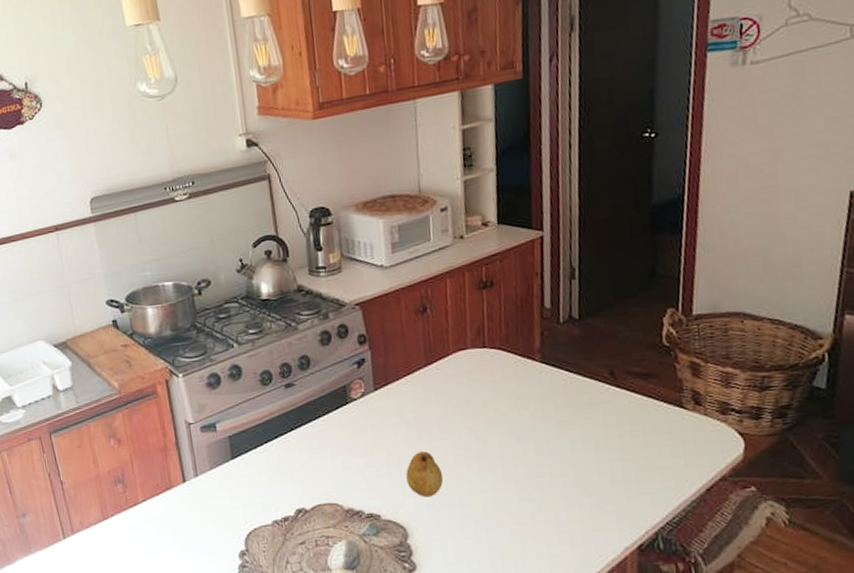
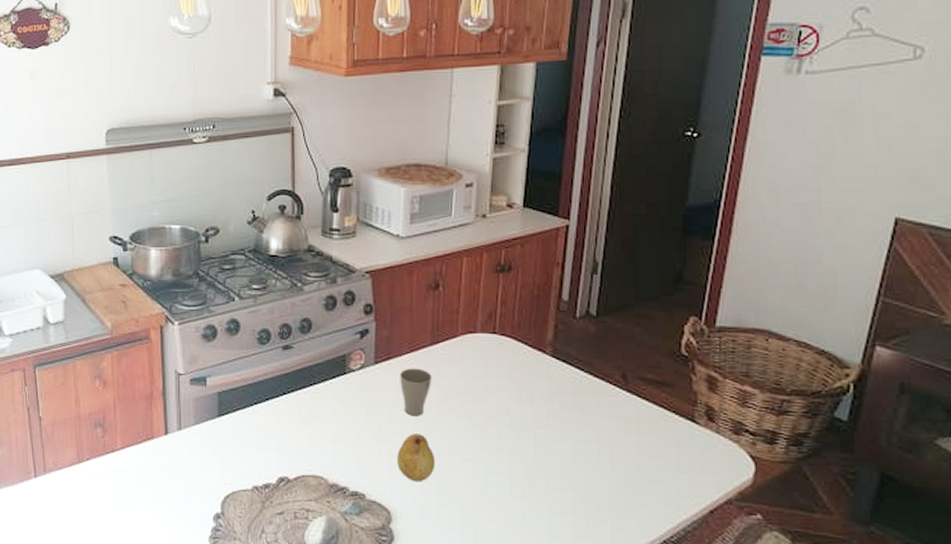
cup: none [399,389,431,436] -> present [400,368,432,416]

